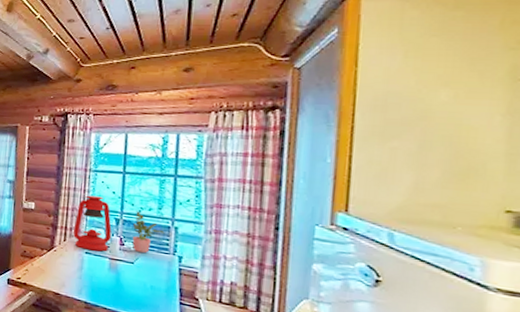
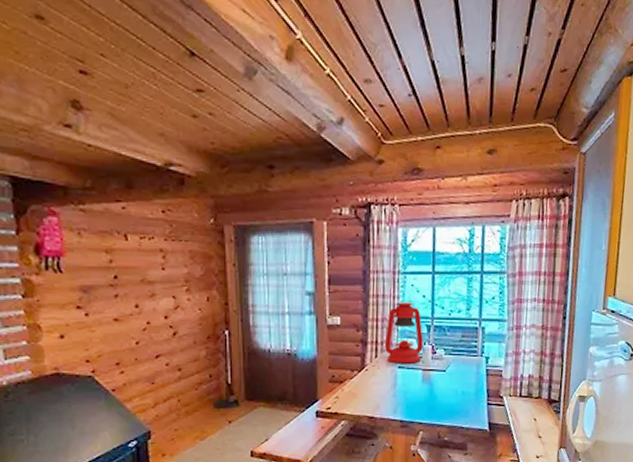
potted plant: present [132,211,165,253] -> none [443,314,473,359]

